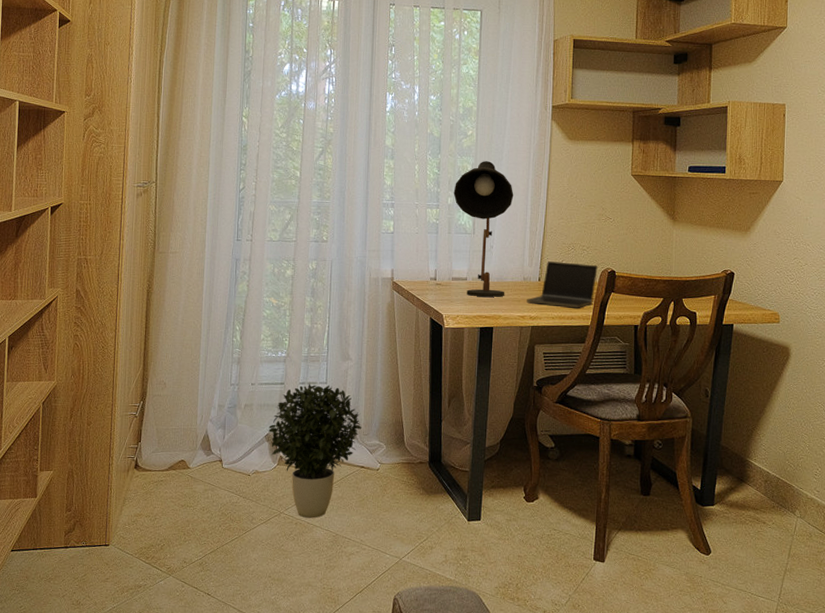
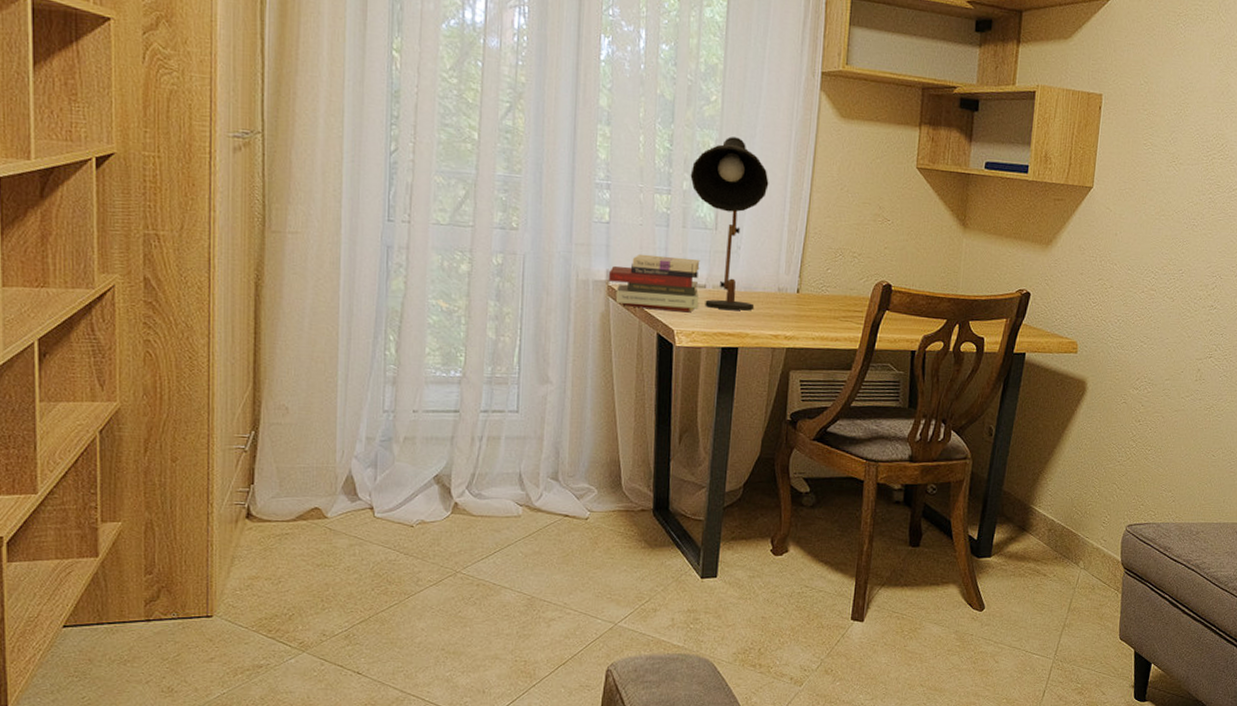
potted plant: present [268,384,362,518] -> none [438,412,566,578]
books: none [393,255,462,301] -> present [608,253,700,313]
laptop computer: present [526,261,598,308] -> none [780,269,871,328]

